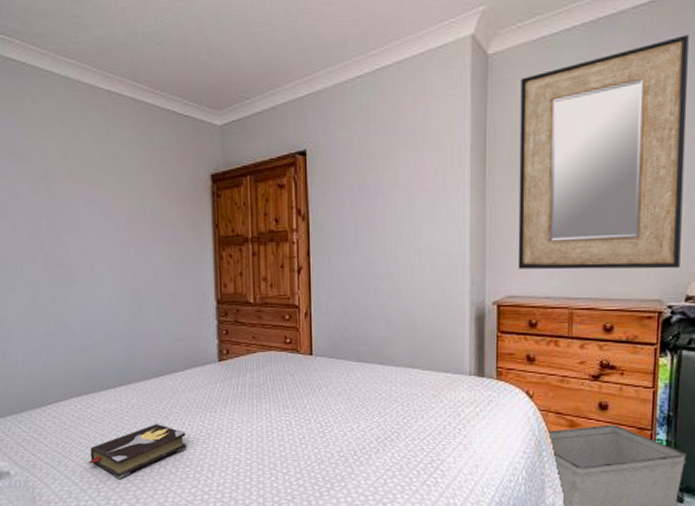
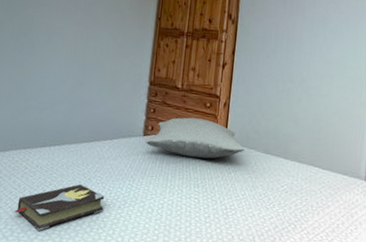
pillow: none [222,334,334,378] -> present [145,117,244,159]

